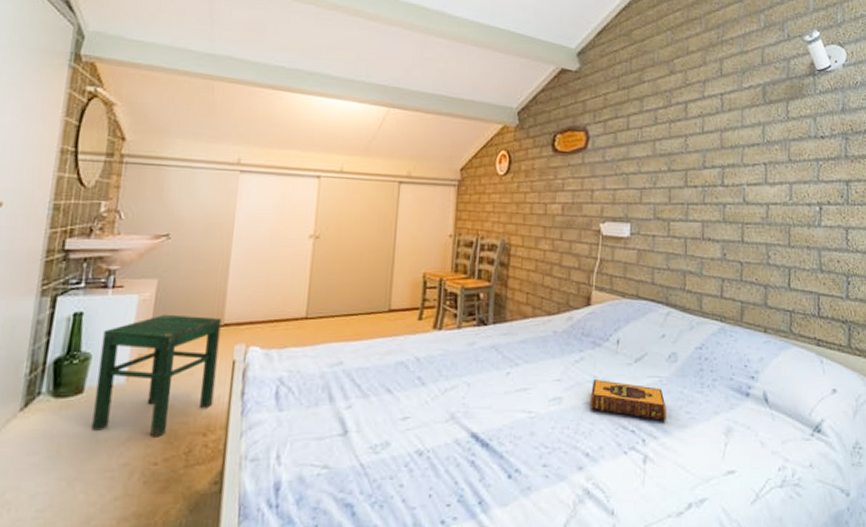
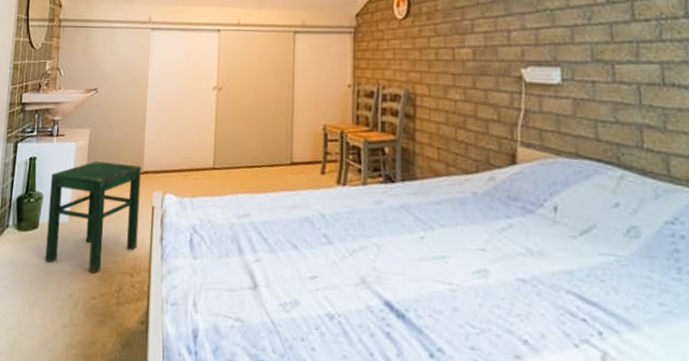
hardback book: present [591,379,666,422] -> none [525,252,630,313]

